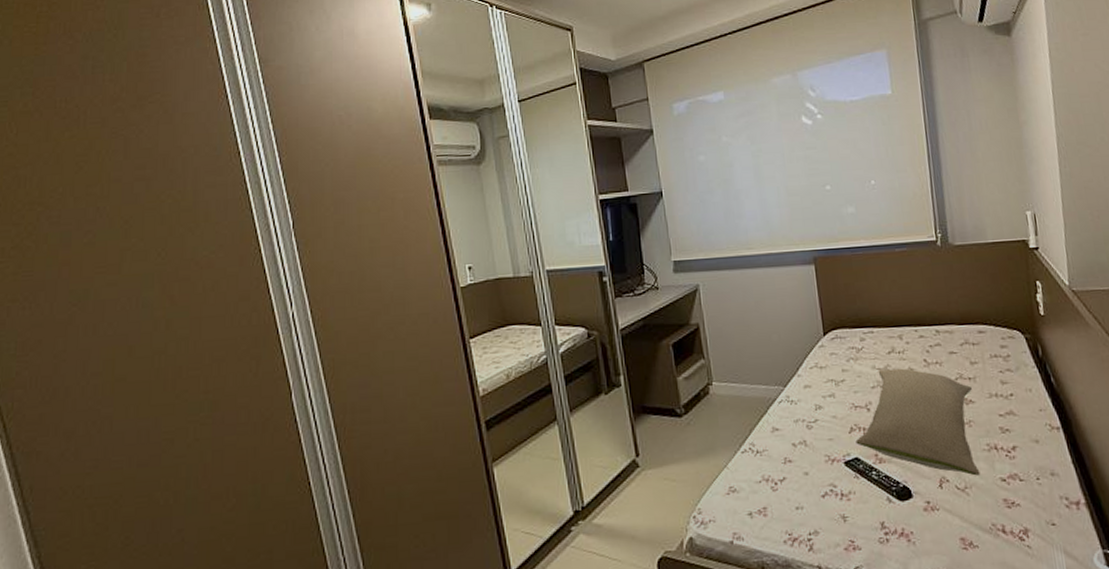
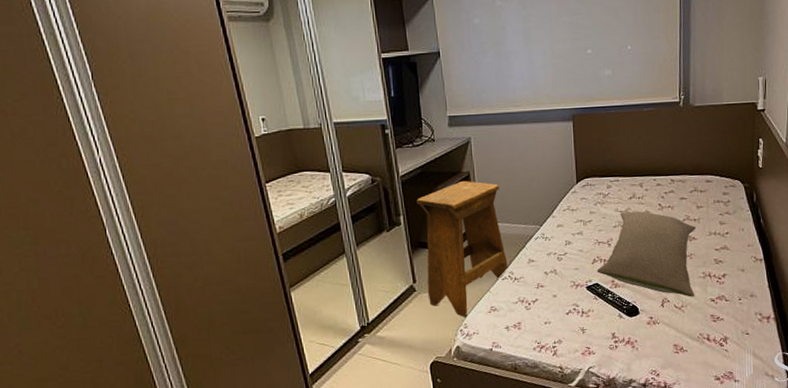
stool: none [639,333,748,501] -> present [416,180,508,318]

